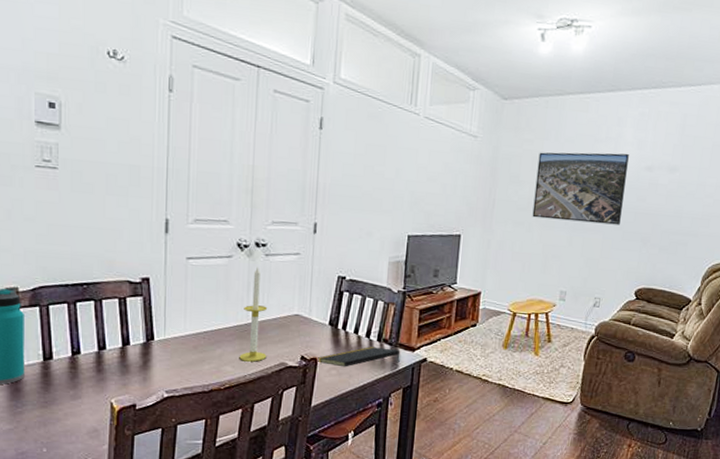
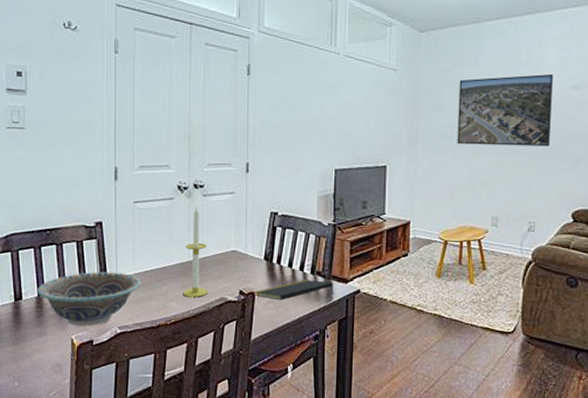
decorative bowl: none [70,331,192,390] -> present [36,271,141,327]

